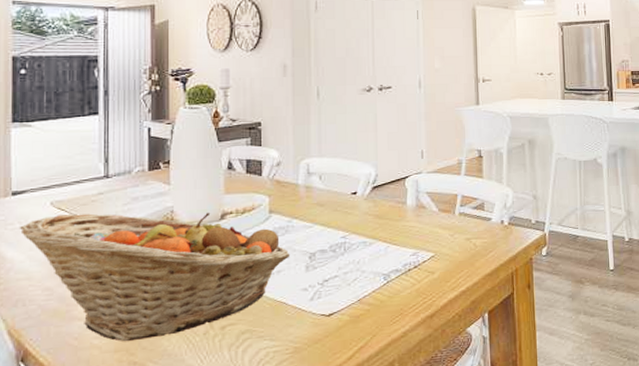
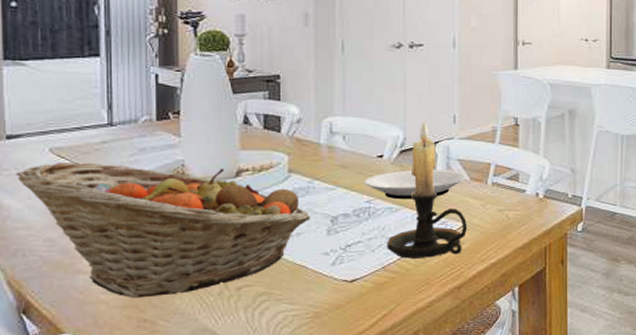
plate: none [339,202,436,234] -> present [364,169,467,200]
candle holder: none [362,158,438,291] -> present [387,121,468,259]

